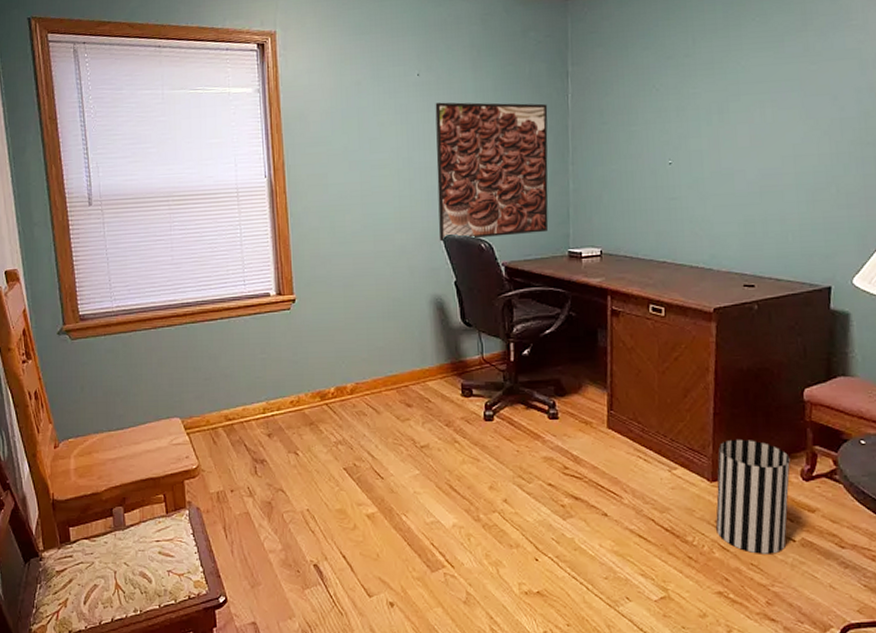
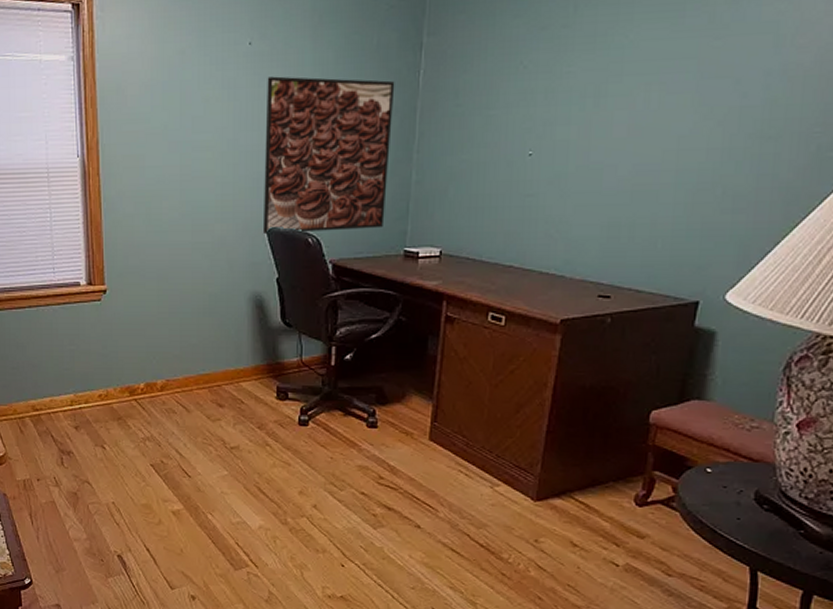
wastebasket: present [716,440,791,554] -> none [535,460,625,577]

